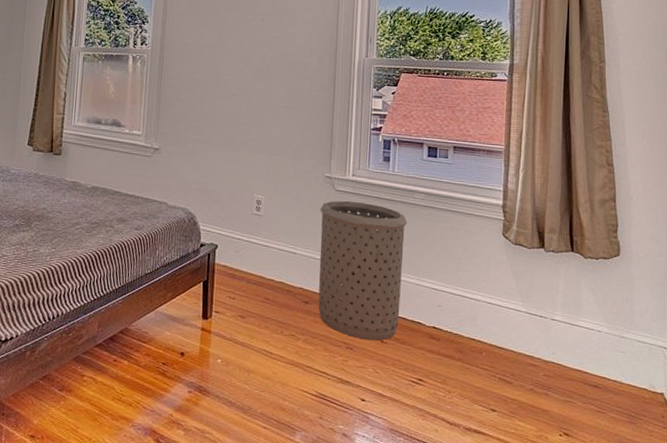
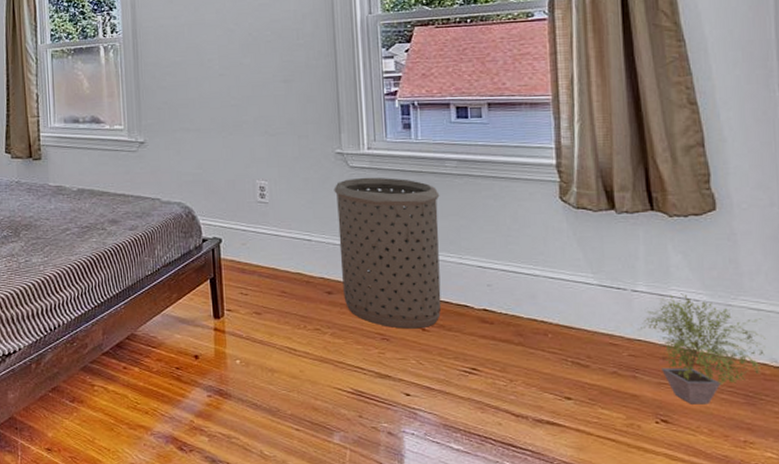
potted plant: none [555,324,650,422] -> present [641,293,768,405]

